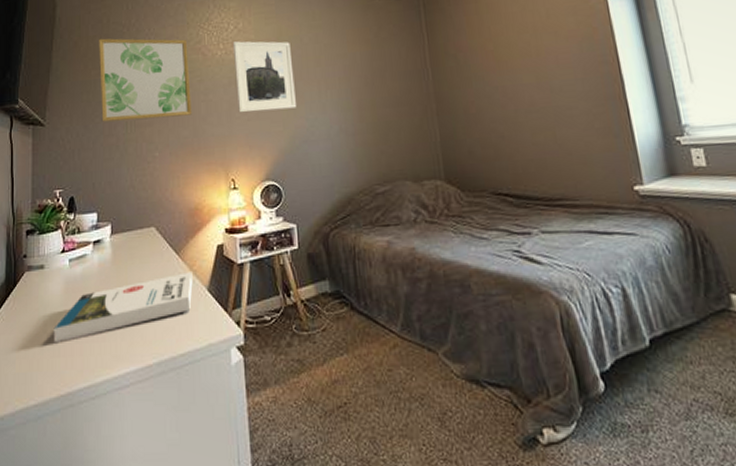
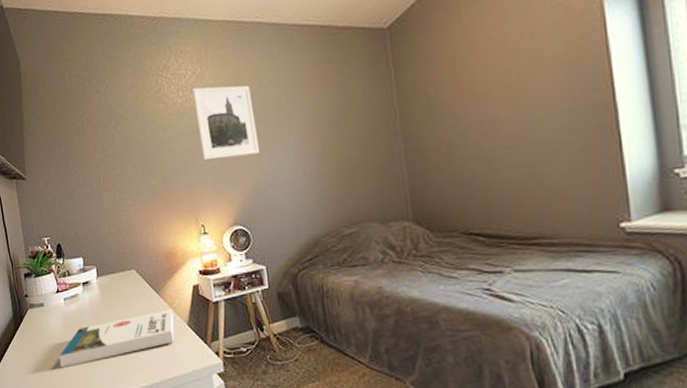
wall art: present [99,38,192,122] -> none [63,88,159,174]

